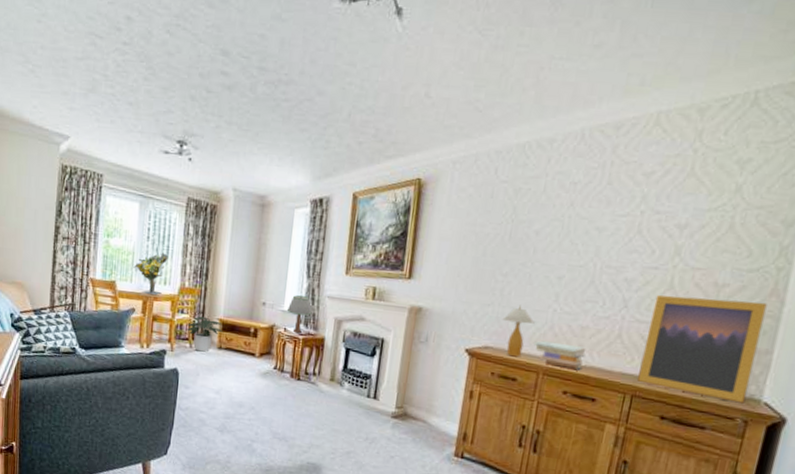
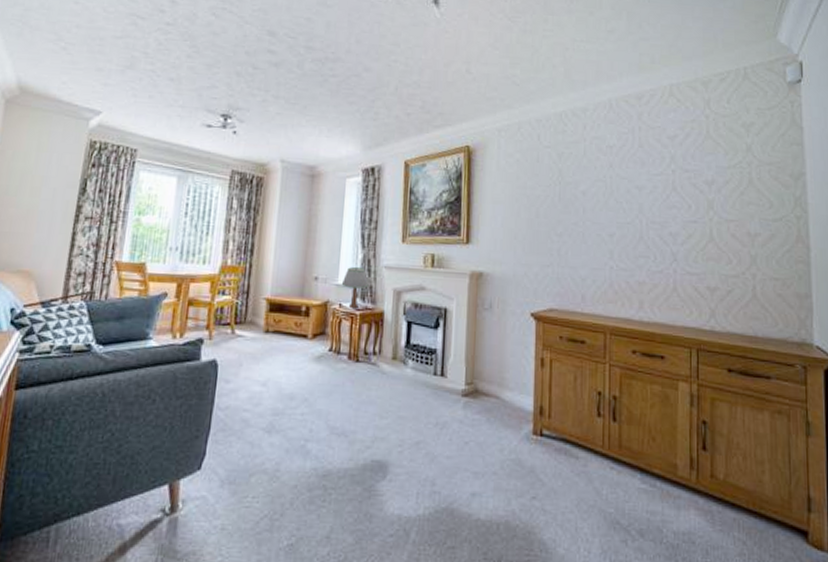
bouquet: present [133,252,168,296] -> none [167,229,208,277]
potted plant: present [187,316,223,352] -> none [228,296,271,338]
table lamp: present [502,305,535,358] -> none [563,264,594,318]
books: present [534,340,586,371] -> none [597,299,647,328]
picture frame: present [636,295,767,404] -> none [698,247,800,349]

